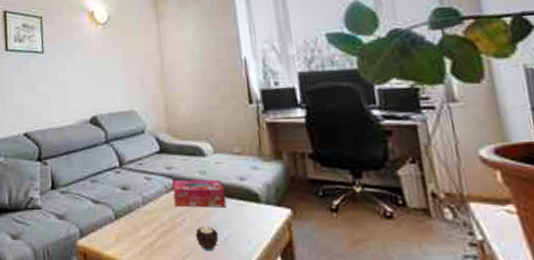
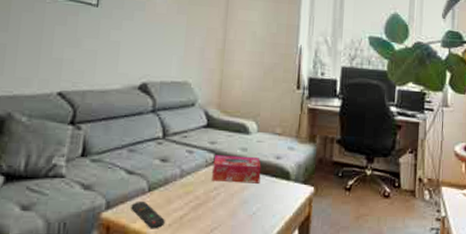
remote control: none [102,228,136,256] -> present [131,201,165,229]
candle: present [195,226,219,252] -> none [226,200,248,225]

